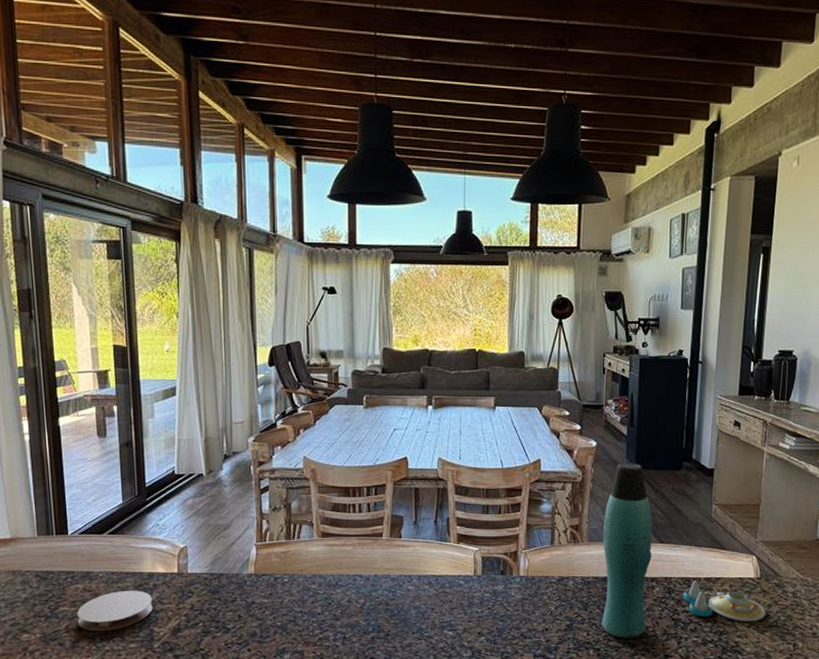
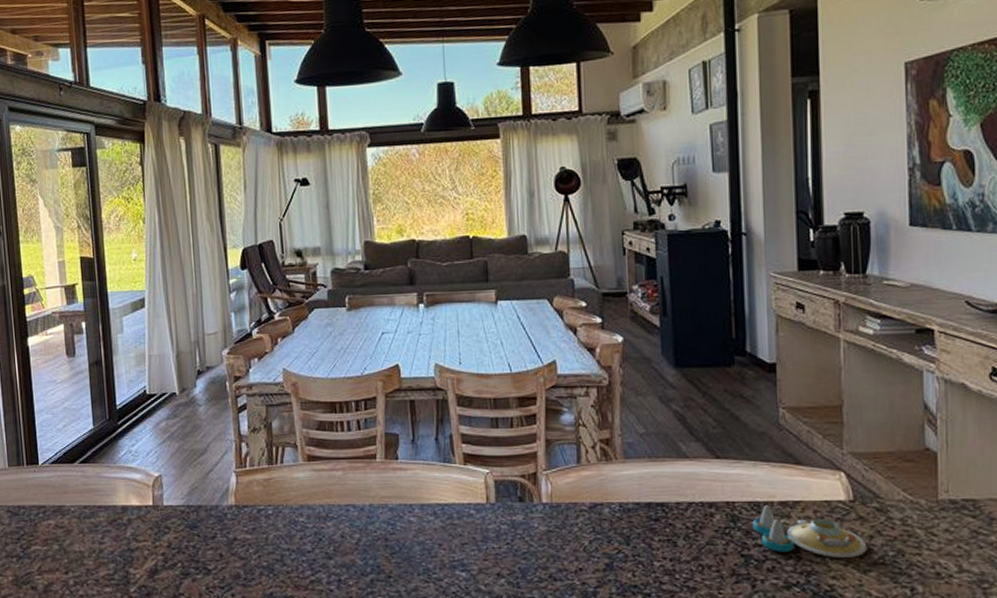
coaster: present [77,590,153,632] -> none [50,526,128,574]
bottle: present [602,463,653,639] -> none [640,360,707,581]

